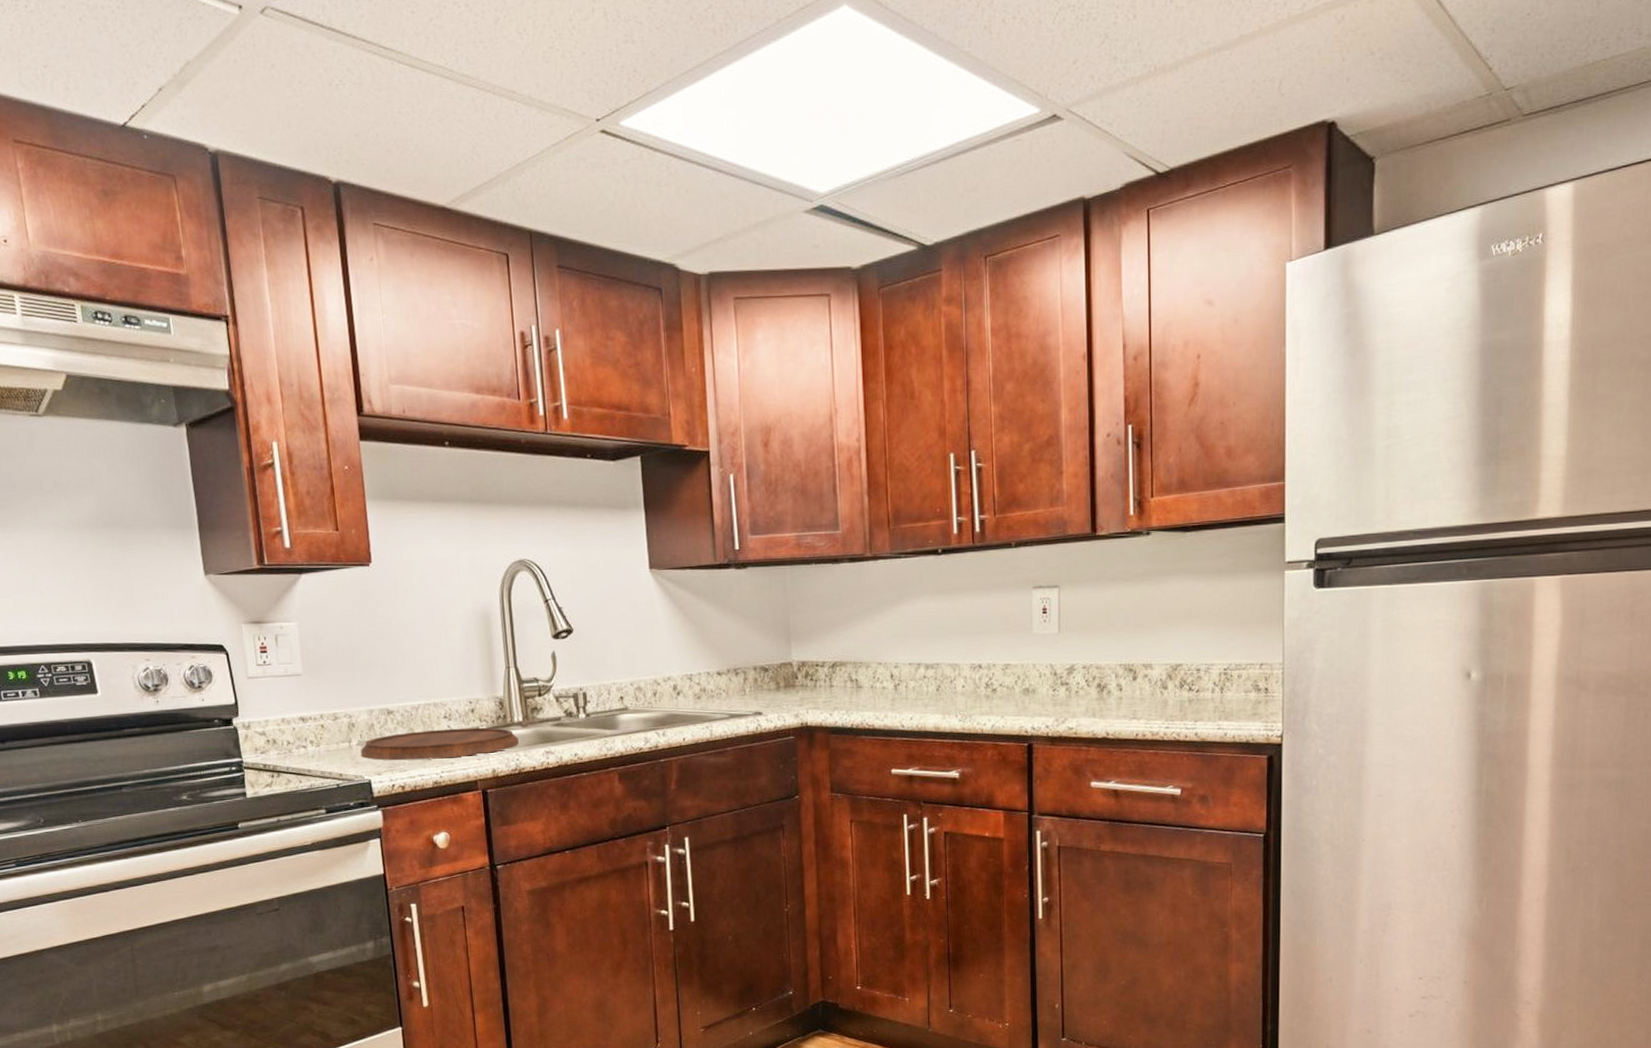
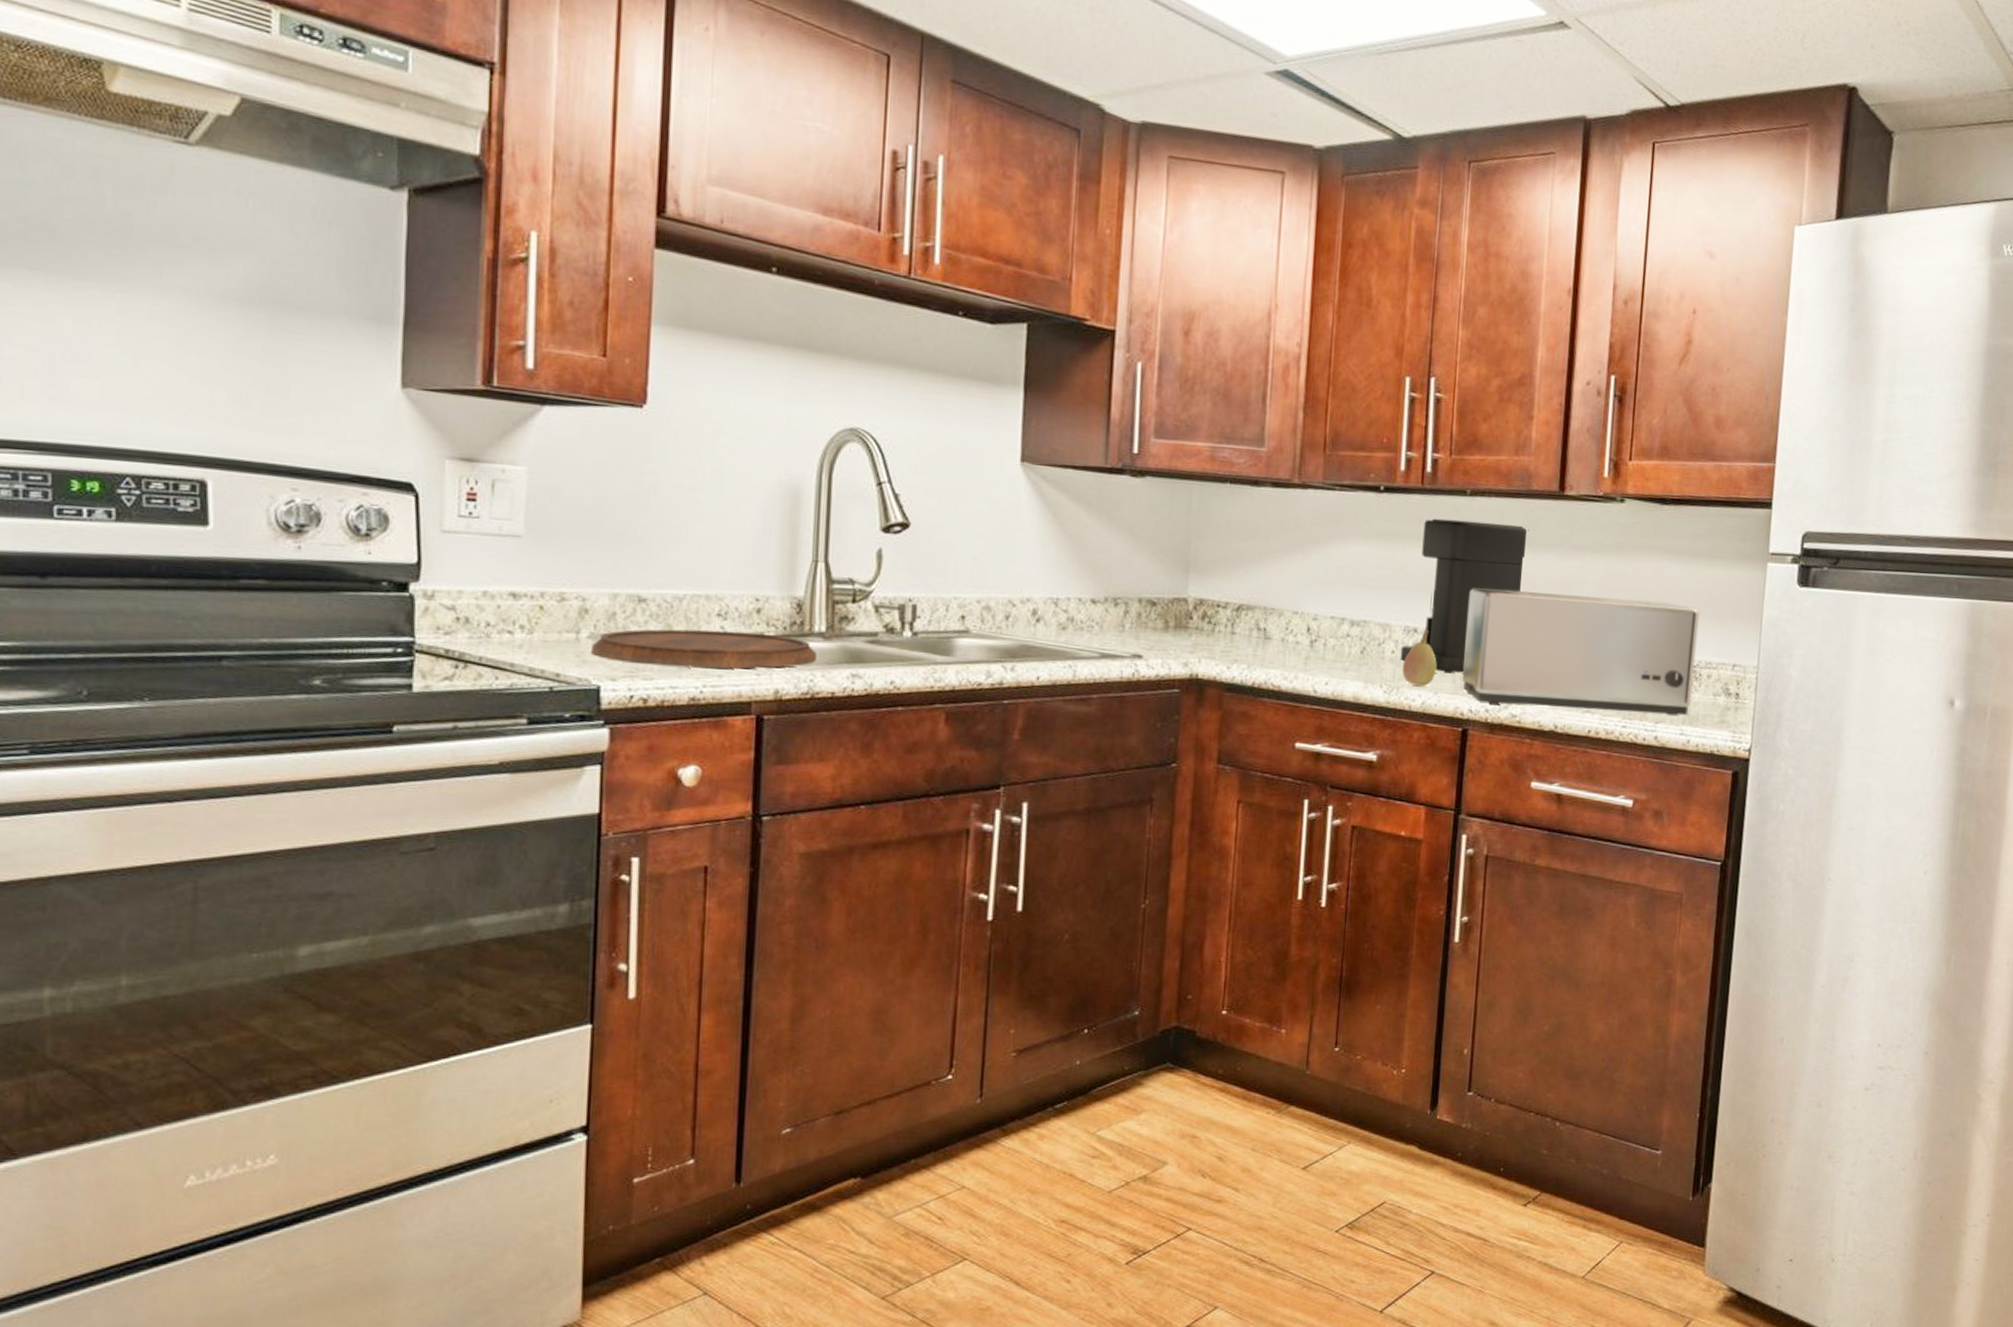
coffee maker: none [969,566,1069,699] -> present [1400,518,1529,674]
fruit: none [973,664,1001,713] -> present [1403,629,1437,687]
toaster: none [1023,617,1226,721] -> present [1462,587,1700,717]

